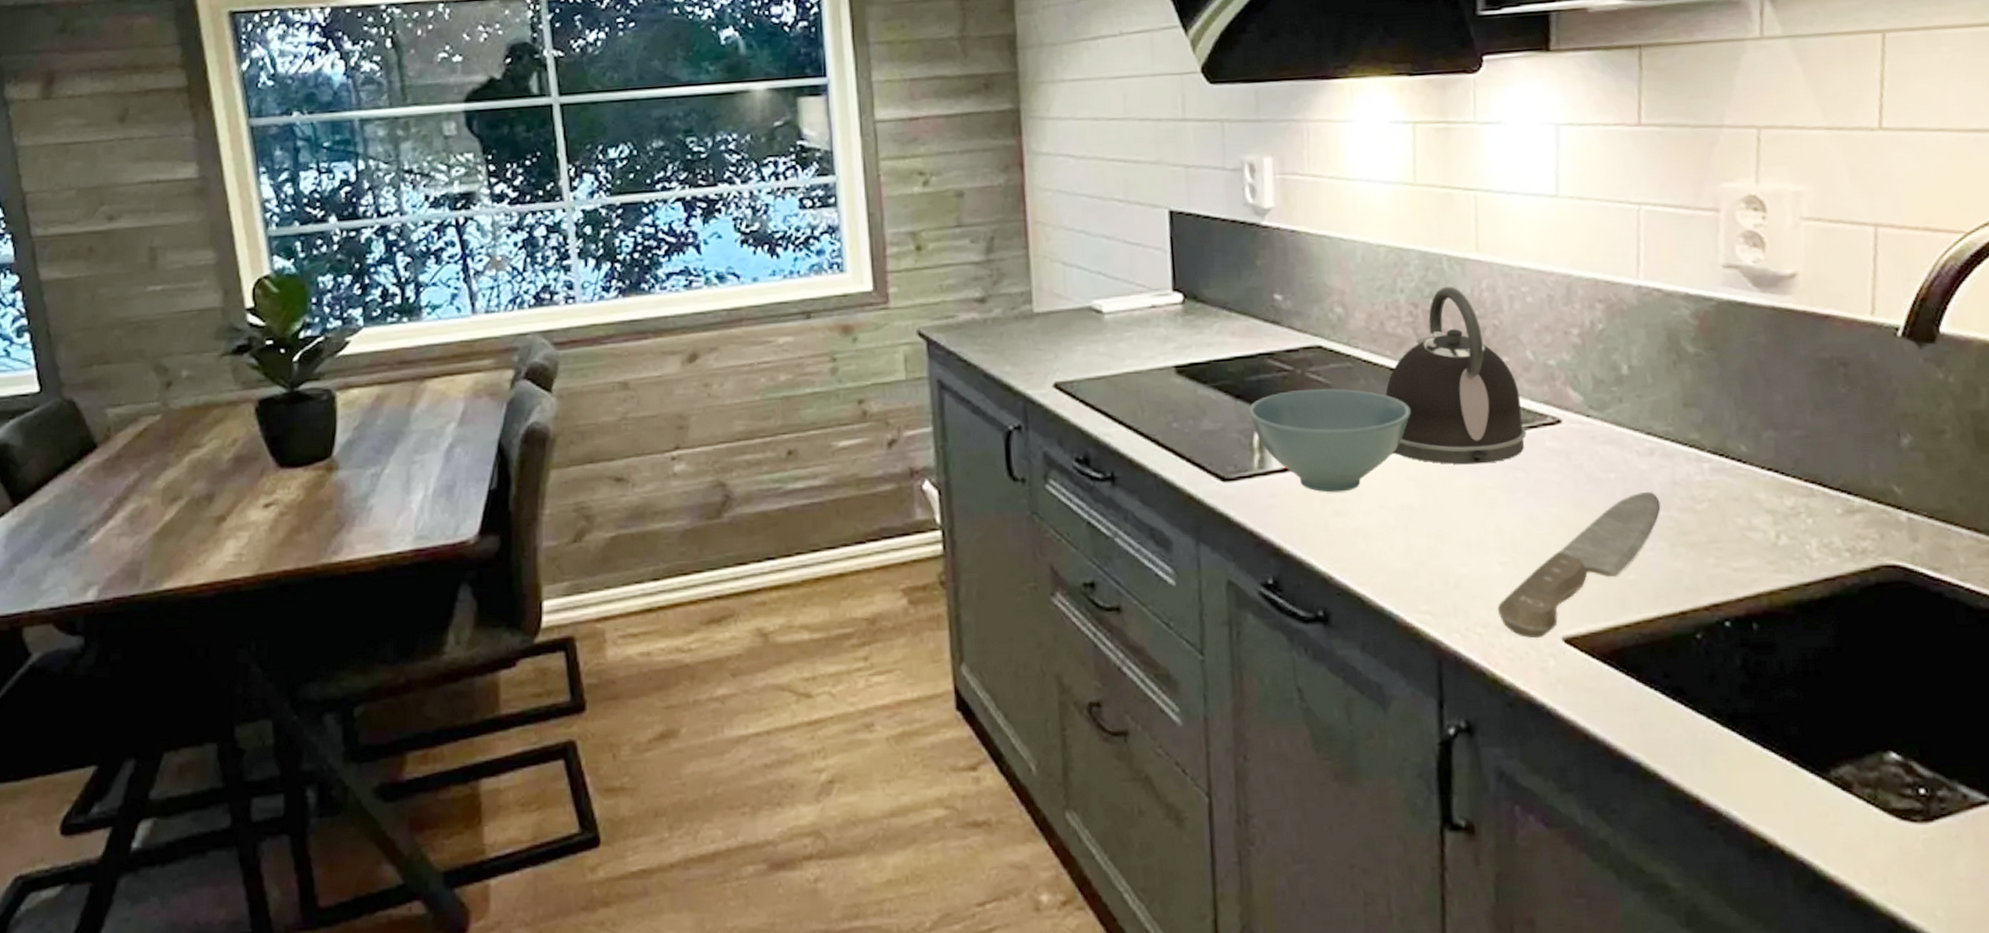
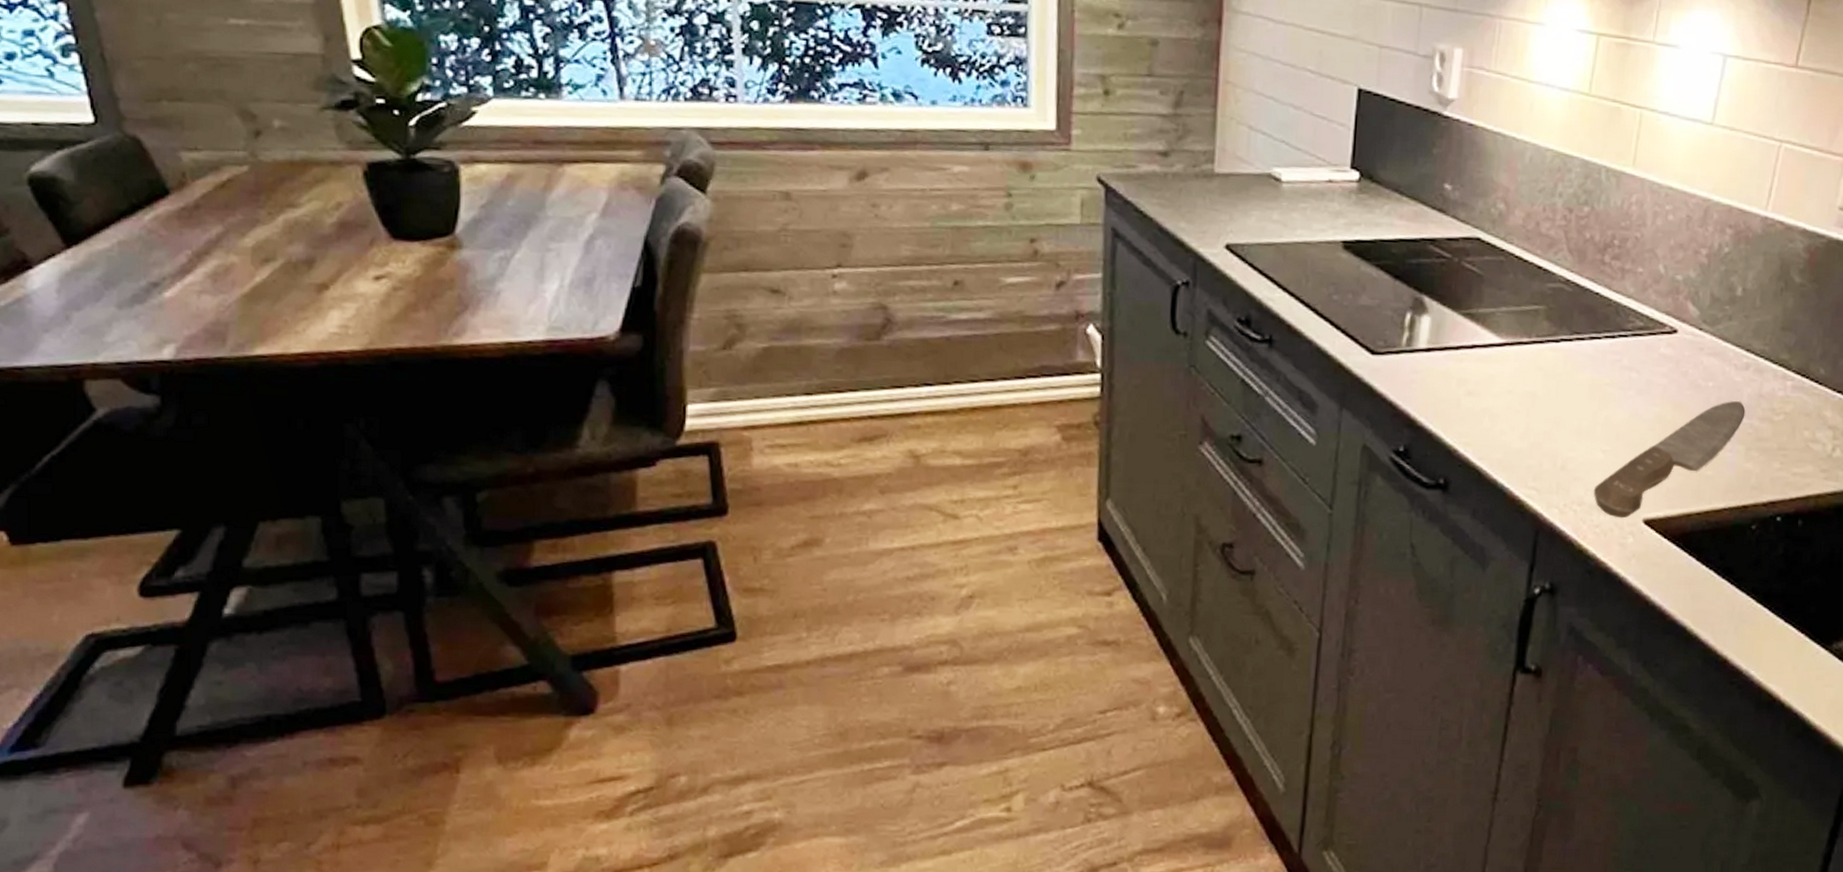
bowl: present [1248,388,1411,493] -> none [1405,277,1550,375]
kettle: present [1385,286,1527,465] -> none [1529,196,1647,362]

